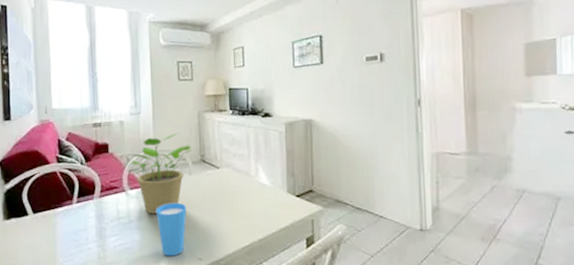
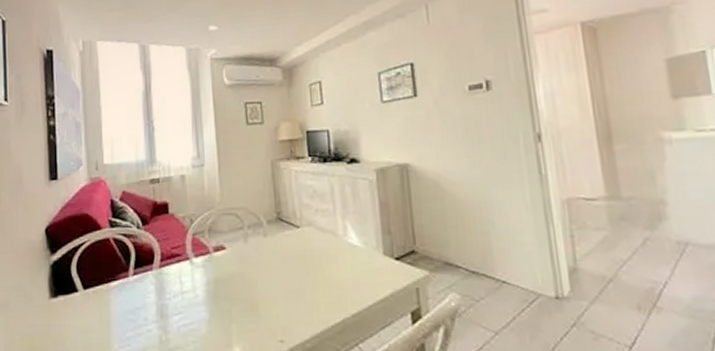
potted plant: present [131,133,194,214] -> none [194,187,268,286]
cup: present [156,202,187,256] -> none [226,271,263,339]

